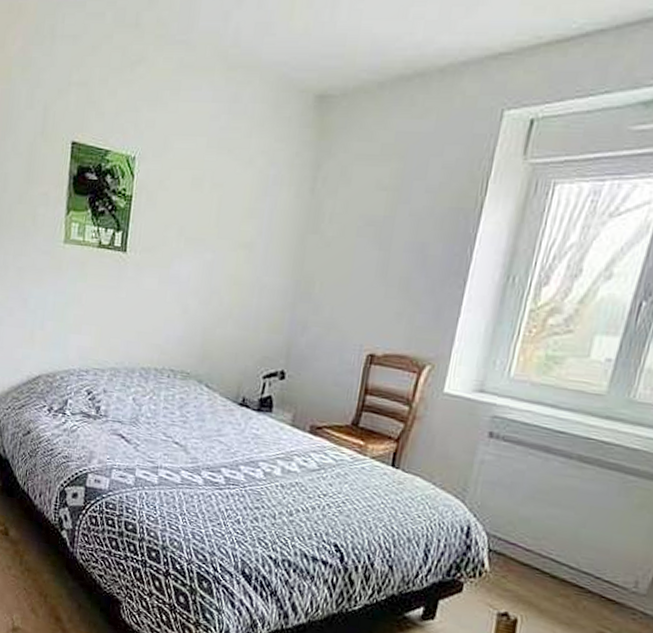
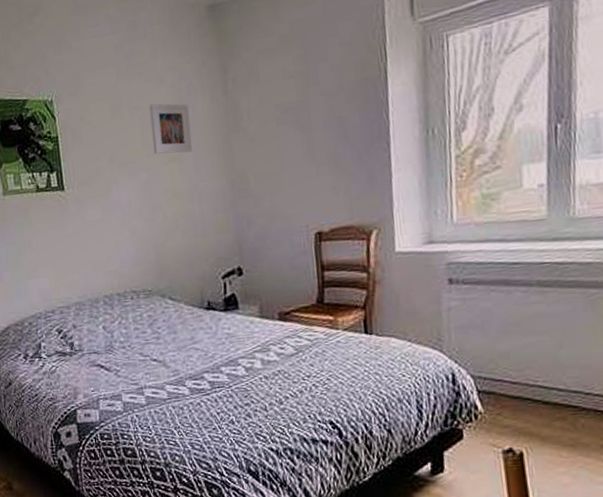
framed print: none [225,184,272,243] -> present [149,103,193,154]

